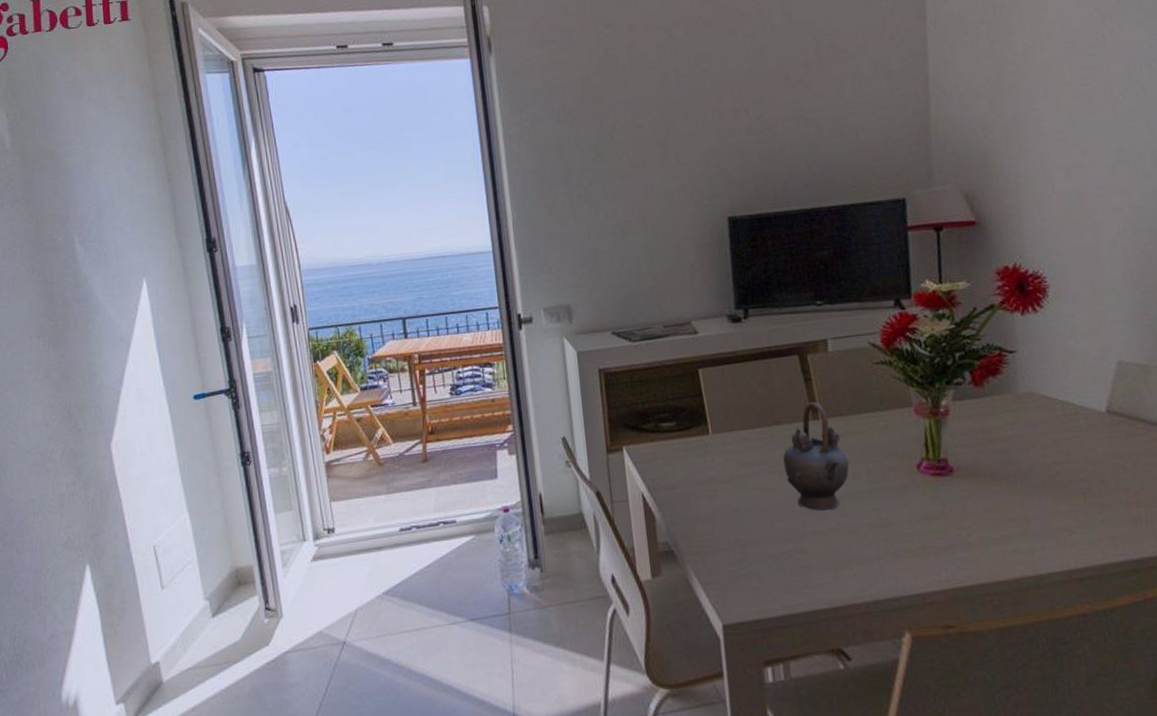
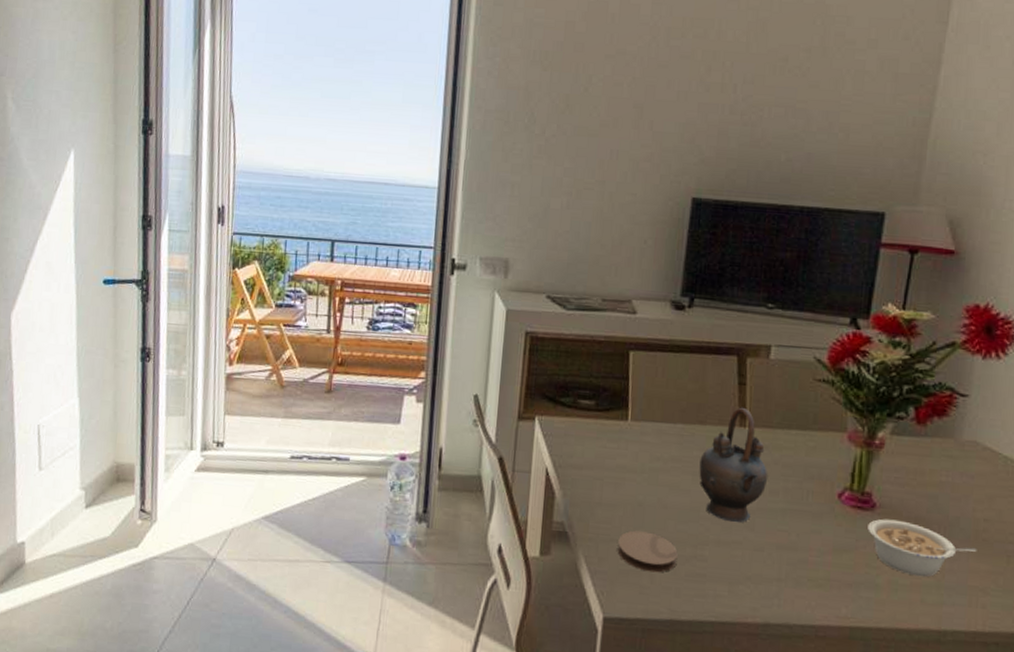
coaster: none [722,535,781,574] -> present [617,530,678,573]
legume: none [950,479,1055,529] -> present [868,518,977,577]

